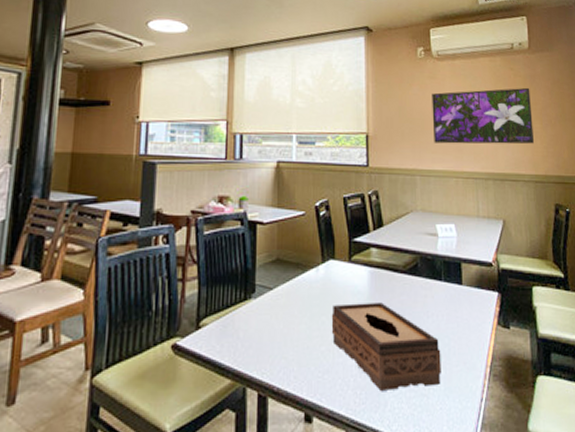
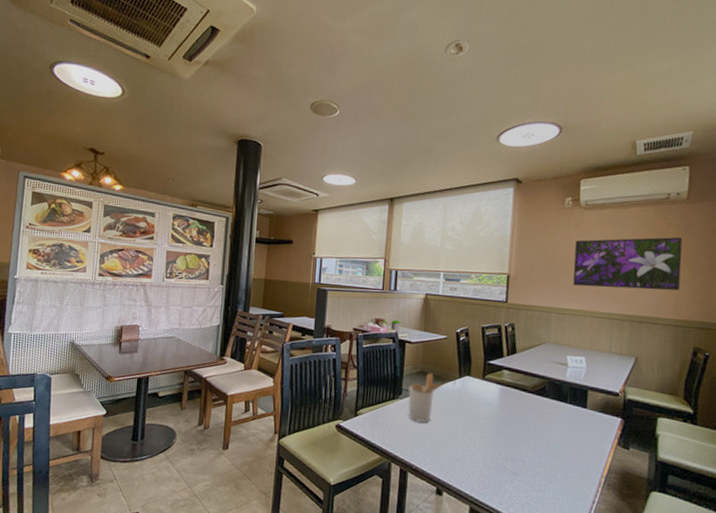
utensil holder: none [263,261,308,328] -> present [408,373,446,424]
tissue box: present [331,302,441,391] -> none [463,411,560,485]

